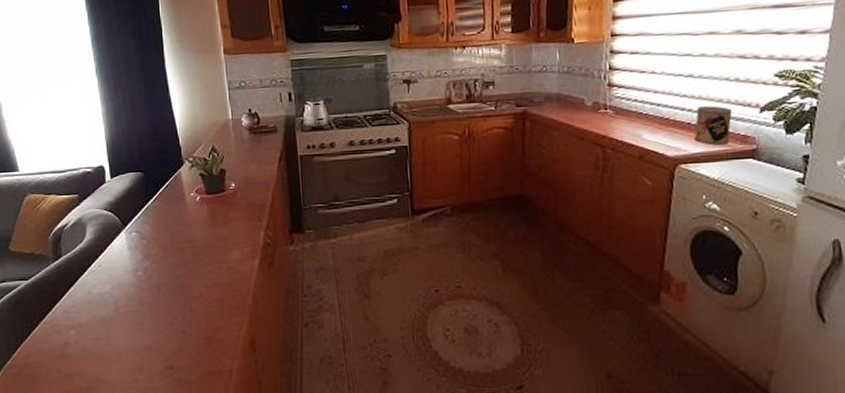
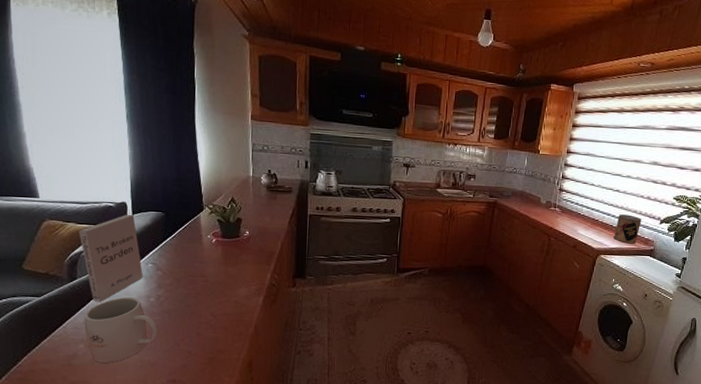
book: none [59,178,129,281] -> present [79,214,144,302]
mug: none [72,273,150,351] -> present [84,297,158,363]

